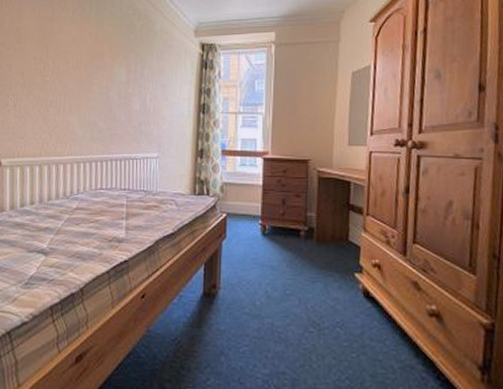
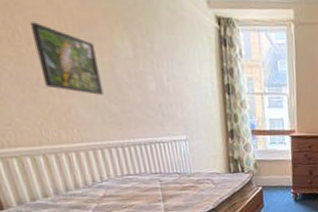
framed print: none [56,57,98,114] -> present [29,22,104,95]

